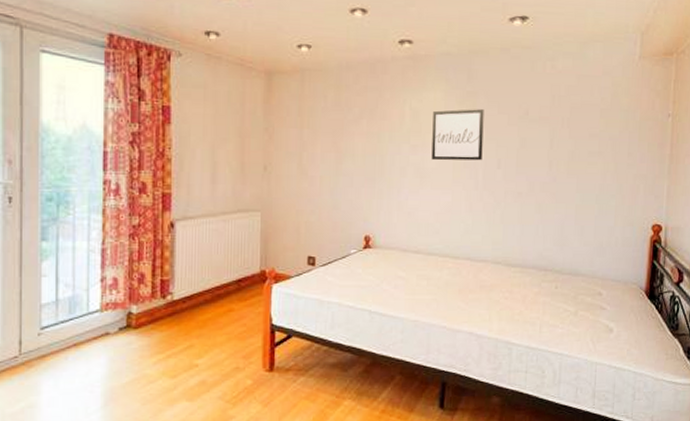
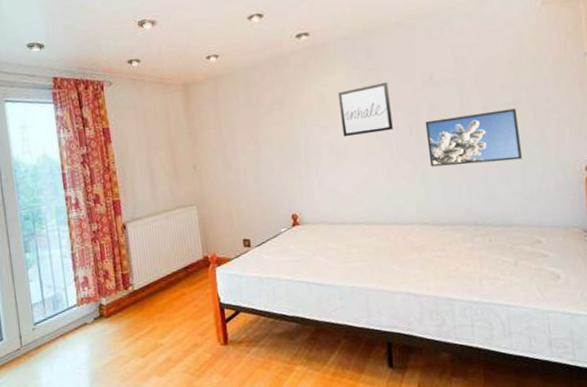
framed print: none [512,156,600,210] -> present [425,108,522,167]

